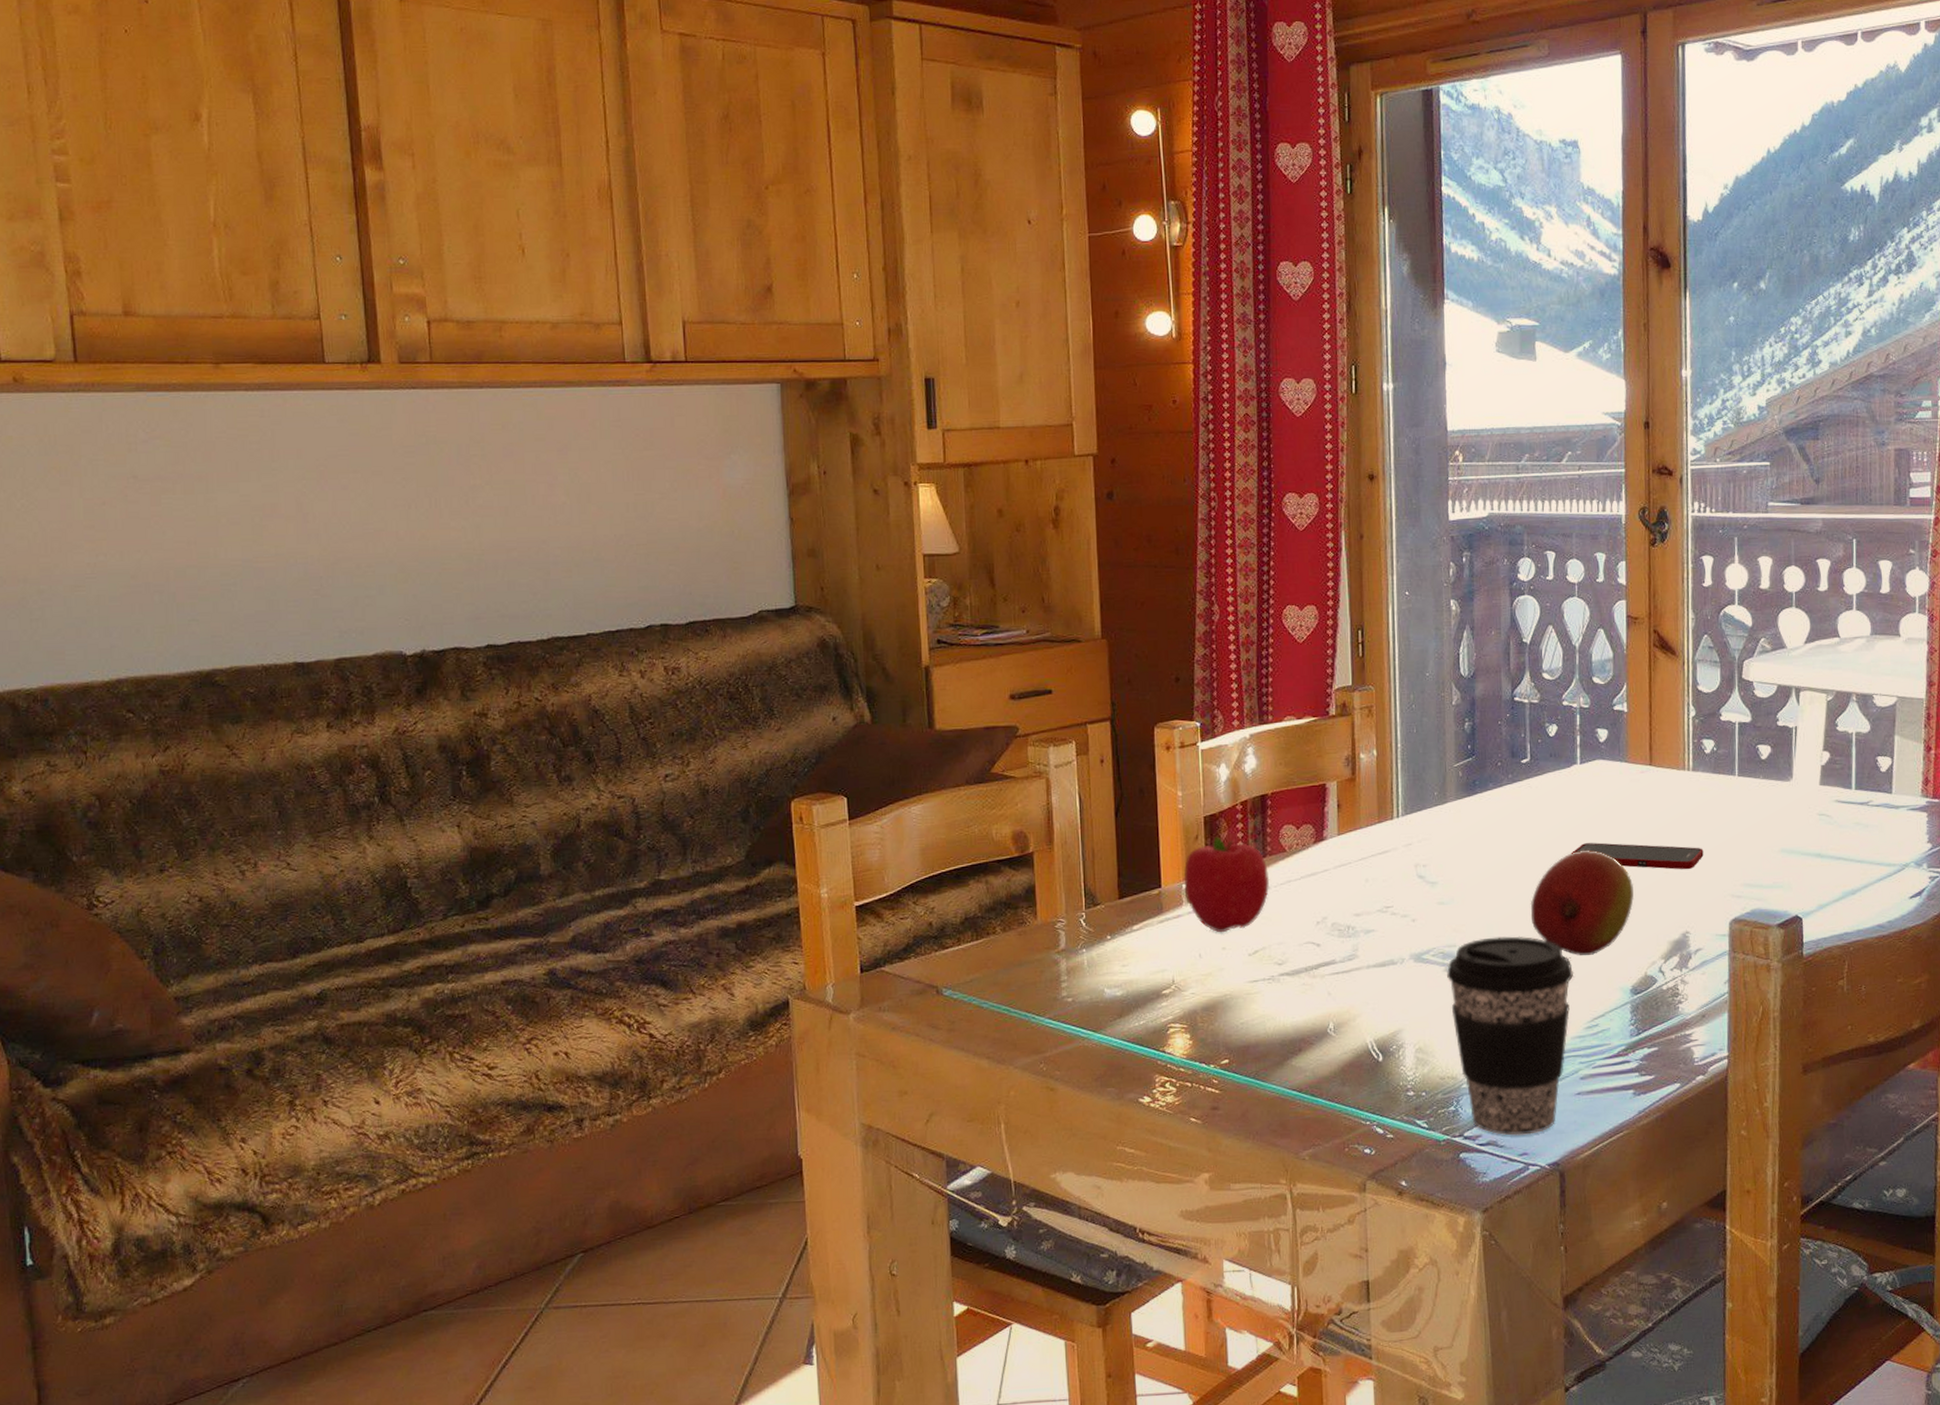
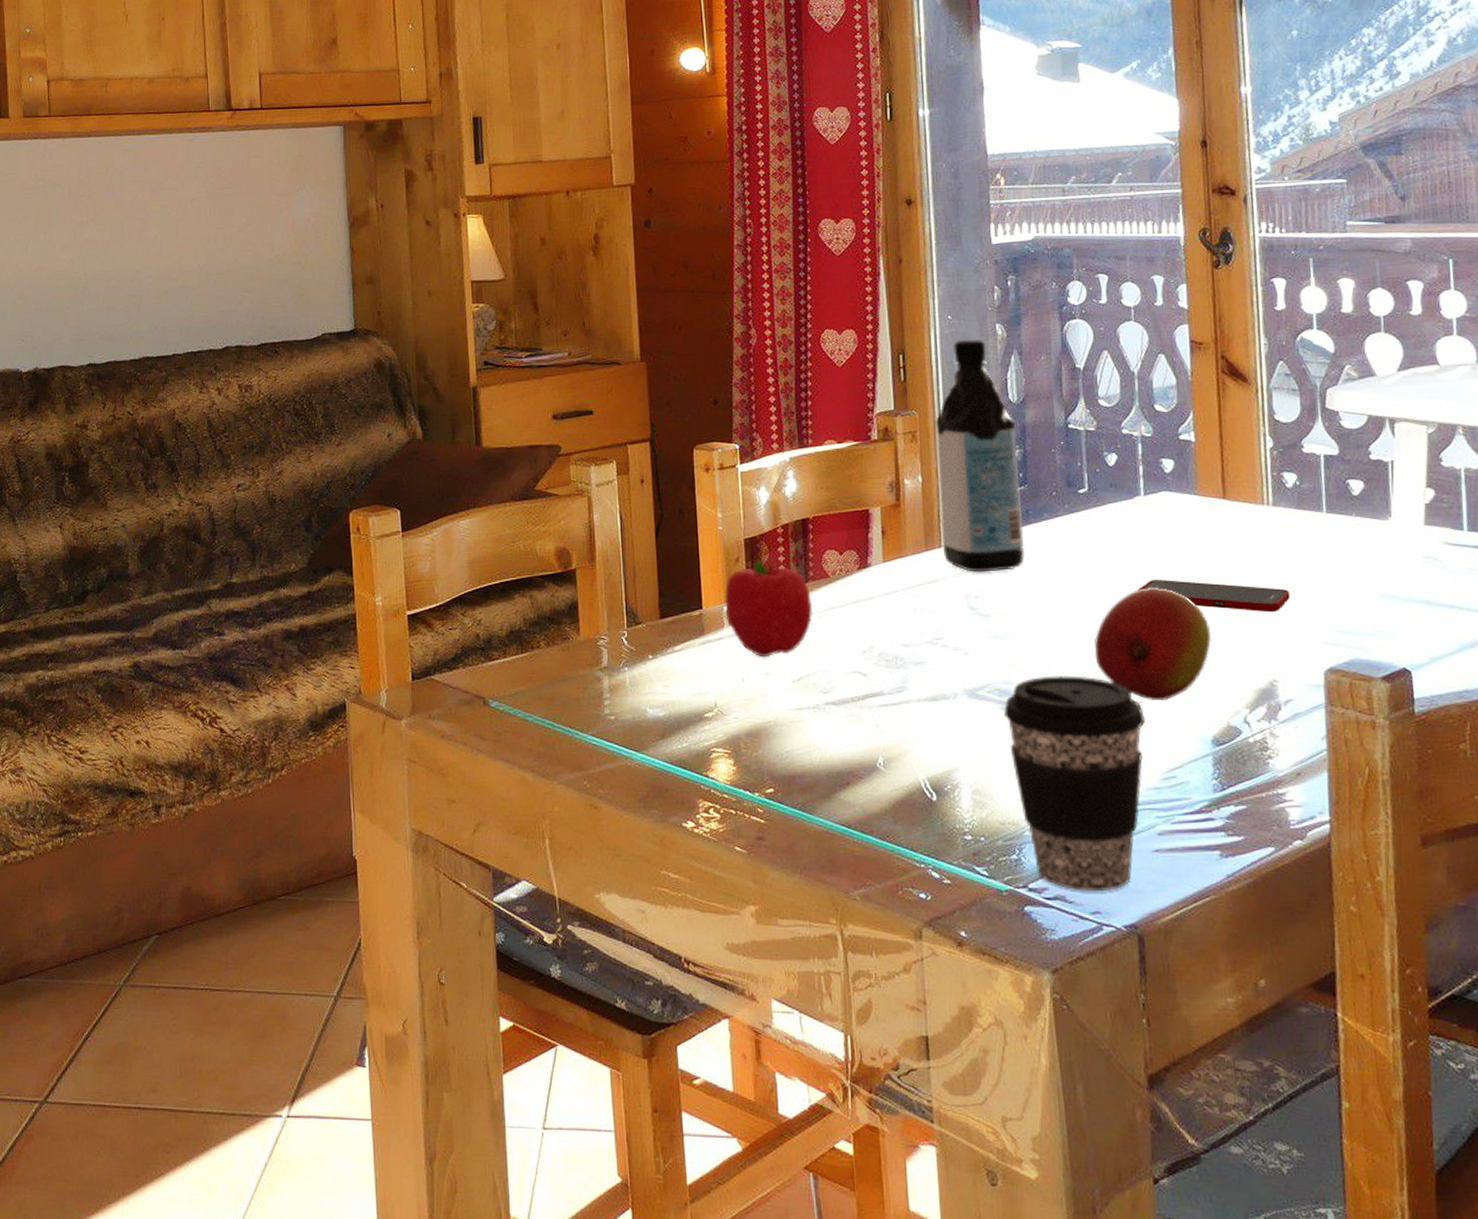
water bottle: none [1390,614,1471,842] -> present [935,339,1025,572]

